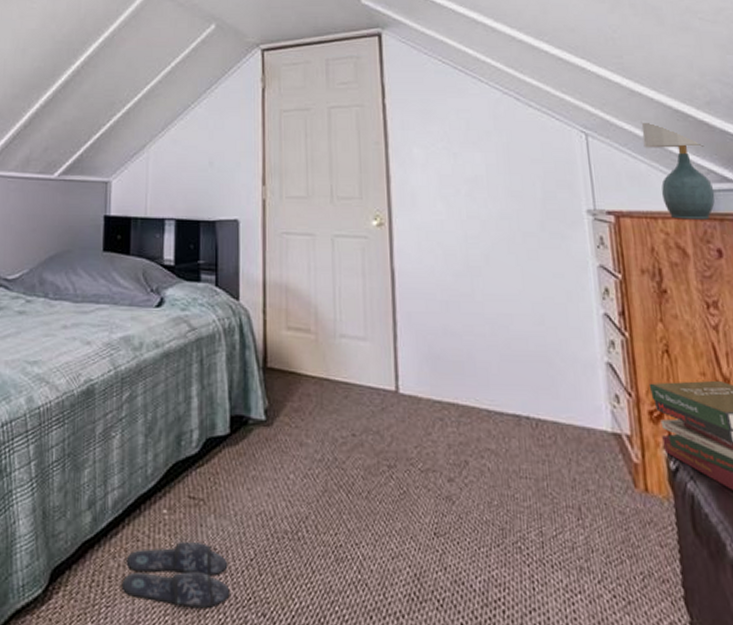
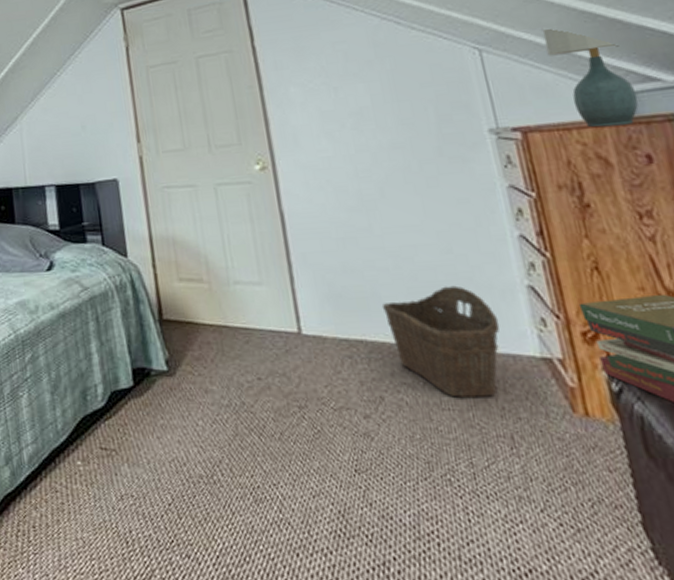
slippers: present [121,542,230,609] -> none [46,491,152,553]
wicker basket: none [475,356,579,467] -> present [382,285,500,398]

